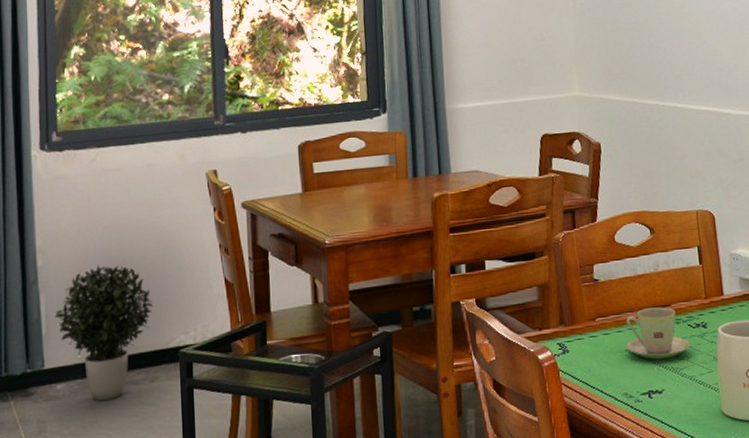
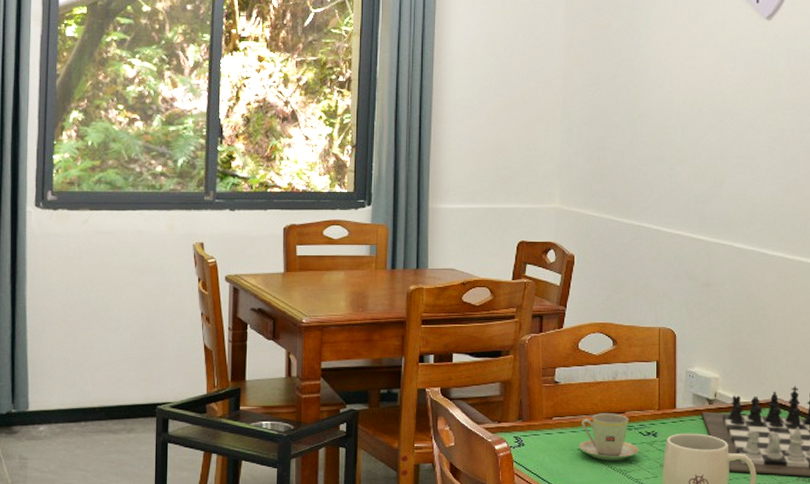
potted plant: present [54,265,154,401] -> none [41,320,135,446]

